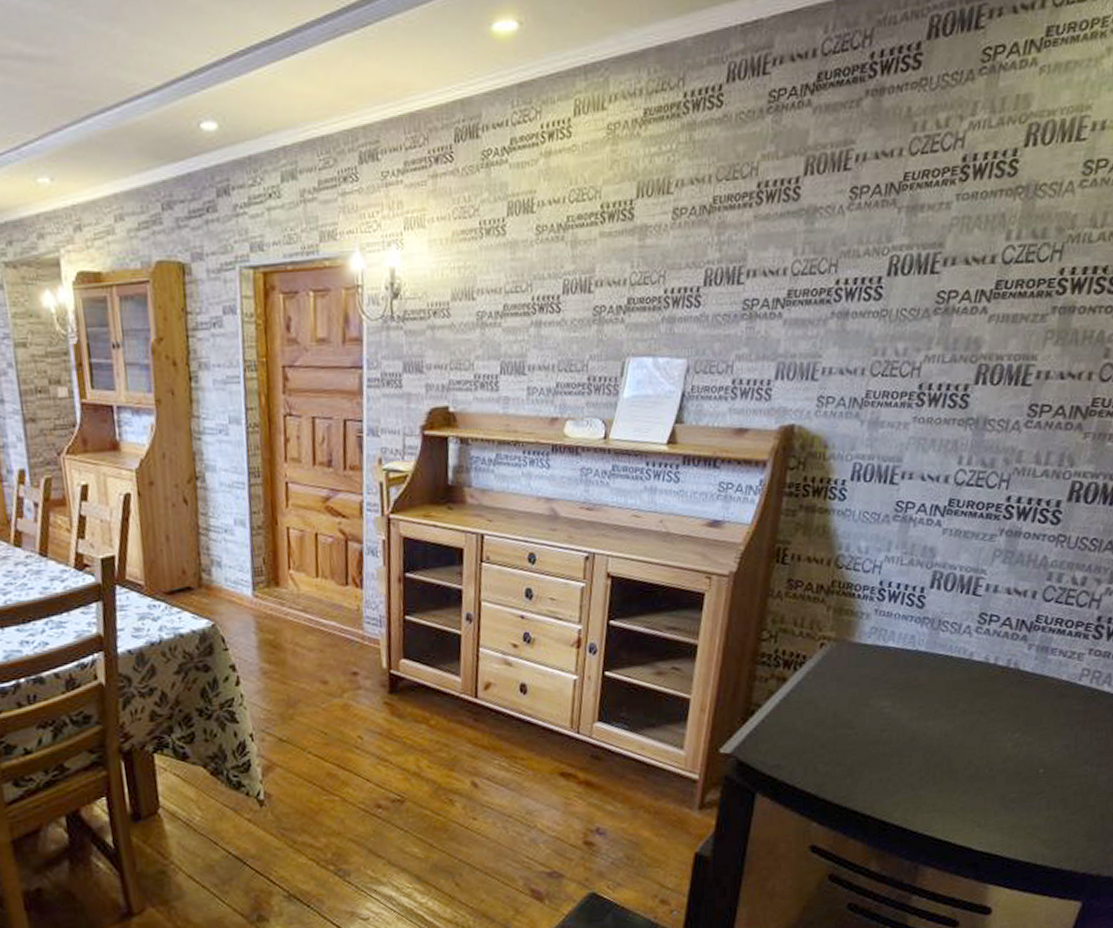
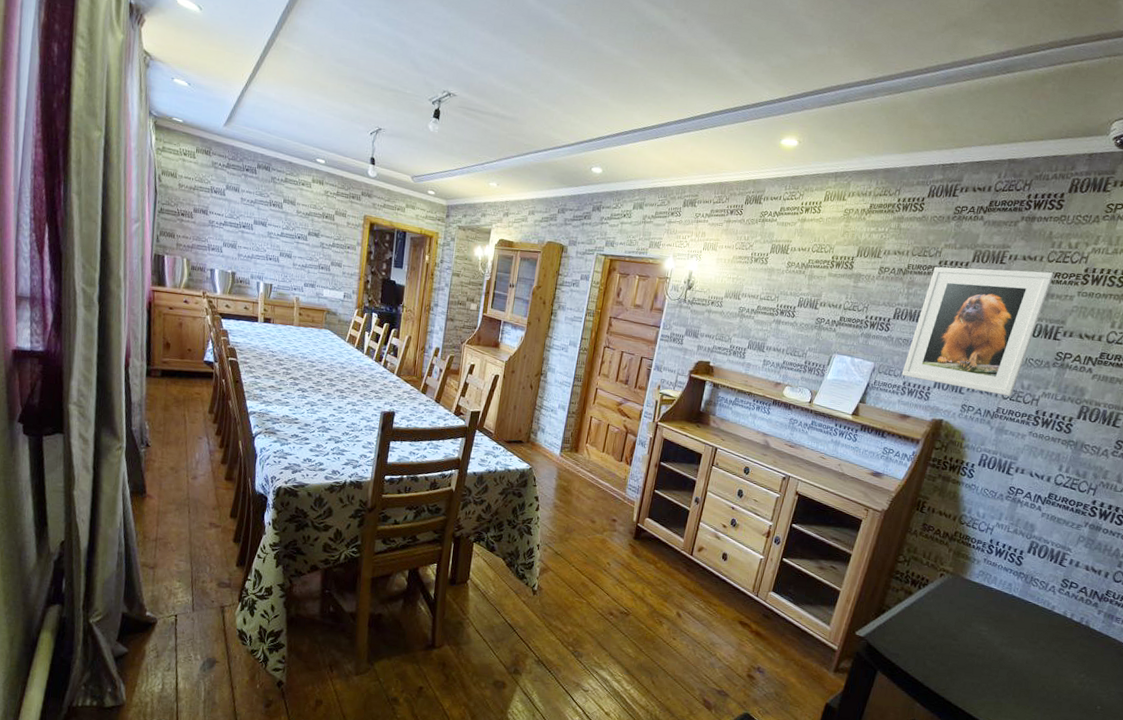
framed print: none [728,170,920,372] -> present [901,266,1054,397]

